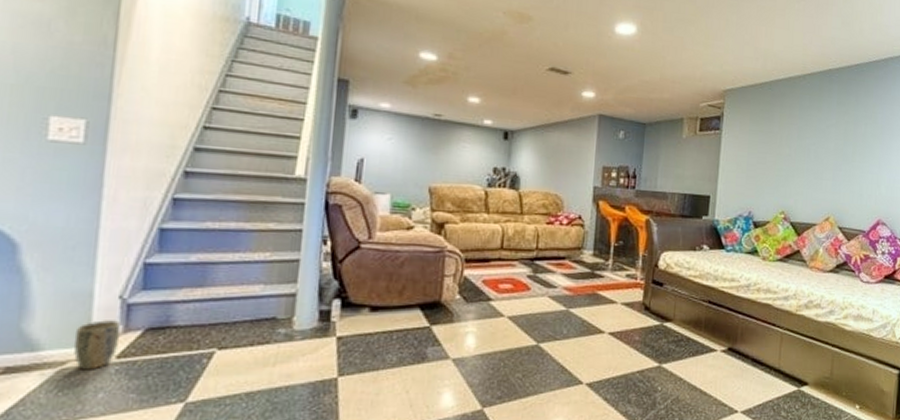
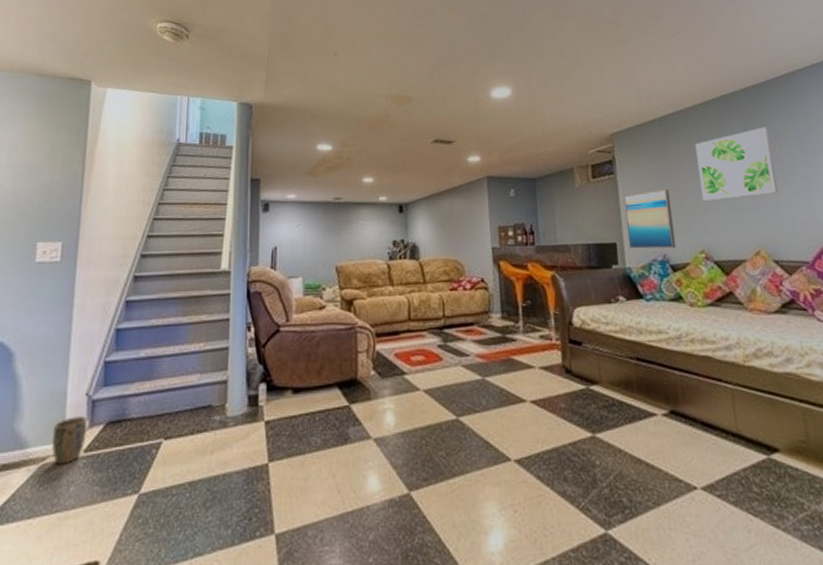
wall art: none [720,150,766,207] -> present [624,189,676,249]
wall art: none [792,105,860,168] -> present [695,127,779,202]

